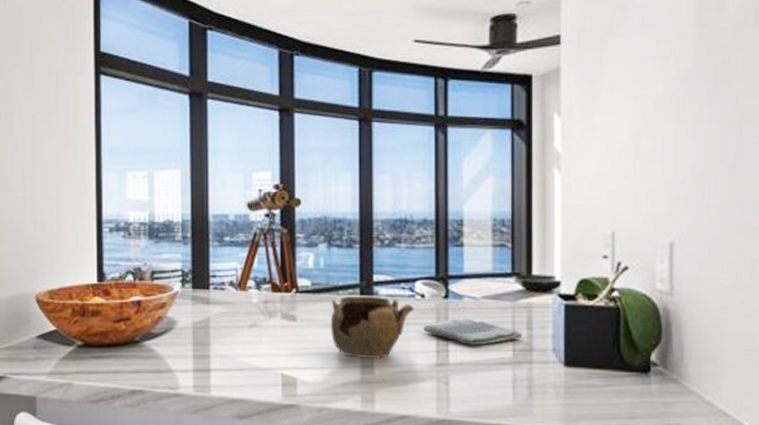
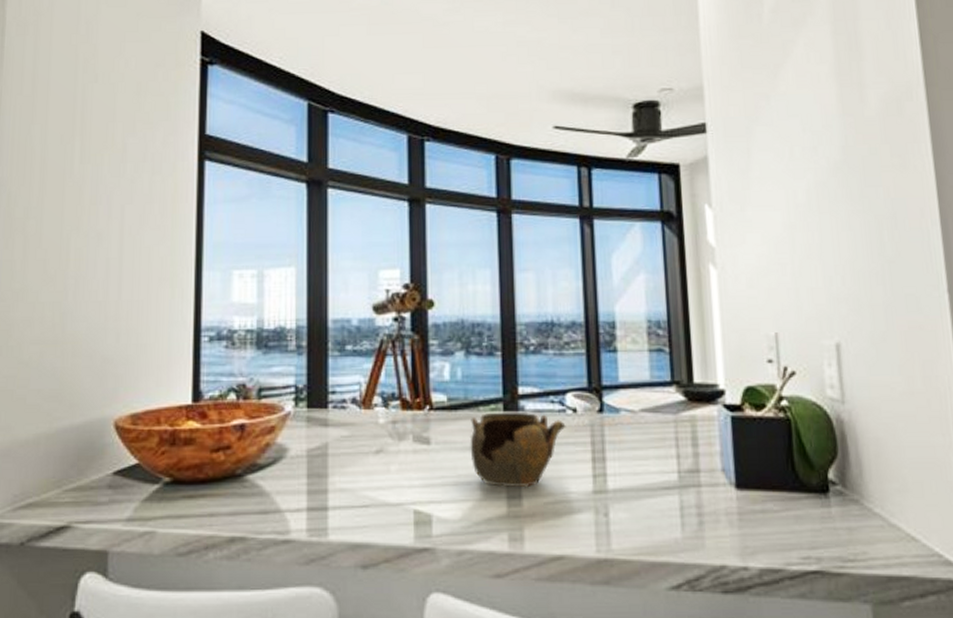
dish towel: present [423,316,523,346] -> none [577,433,688,468]

